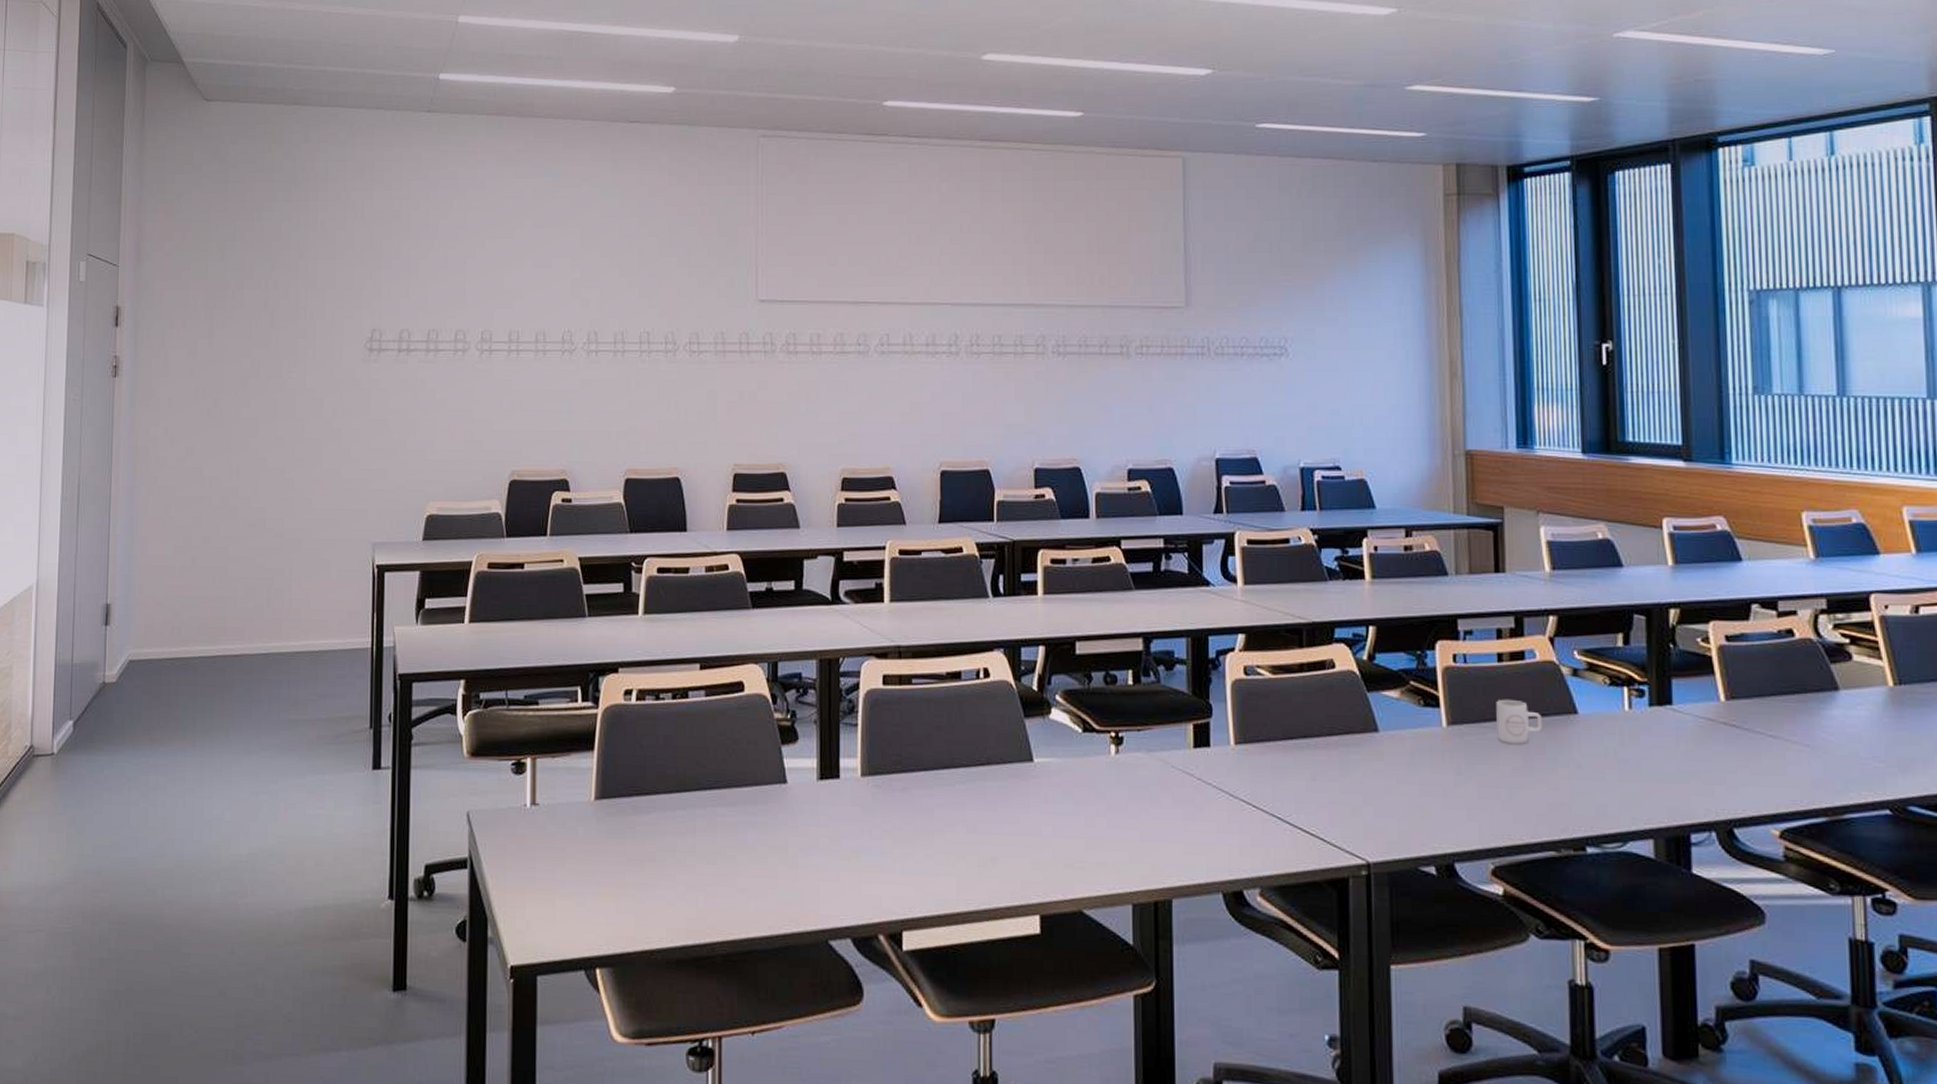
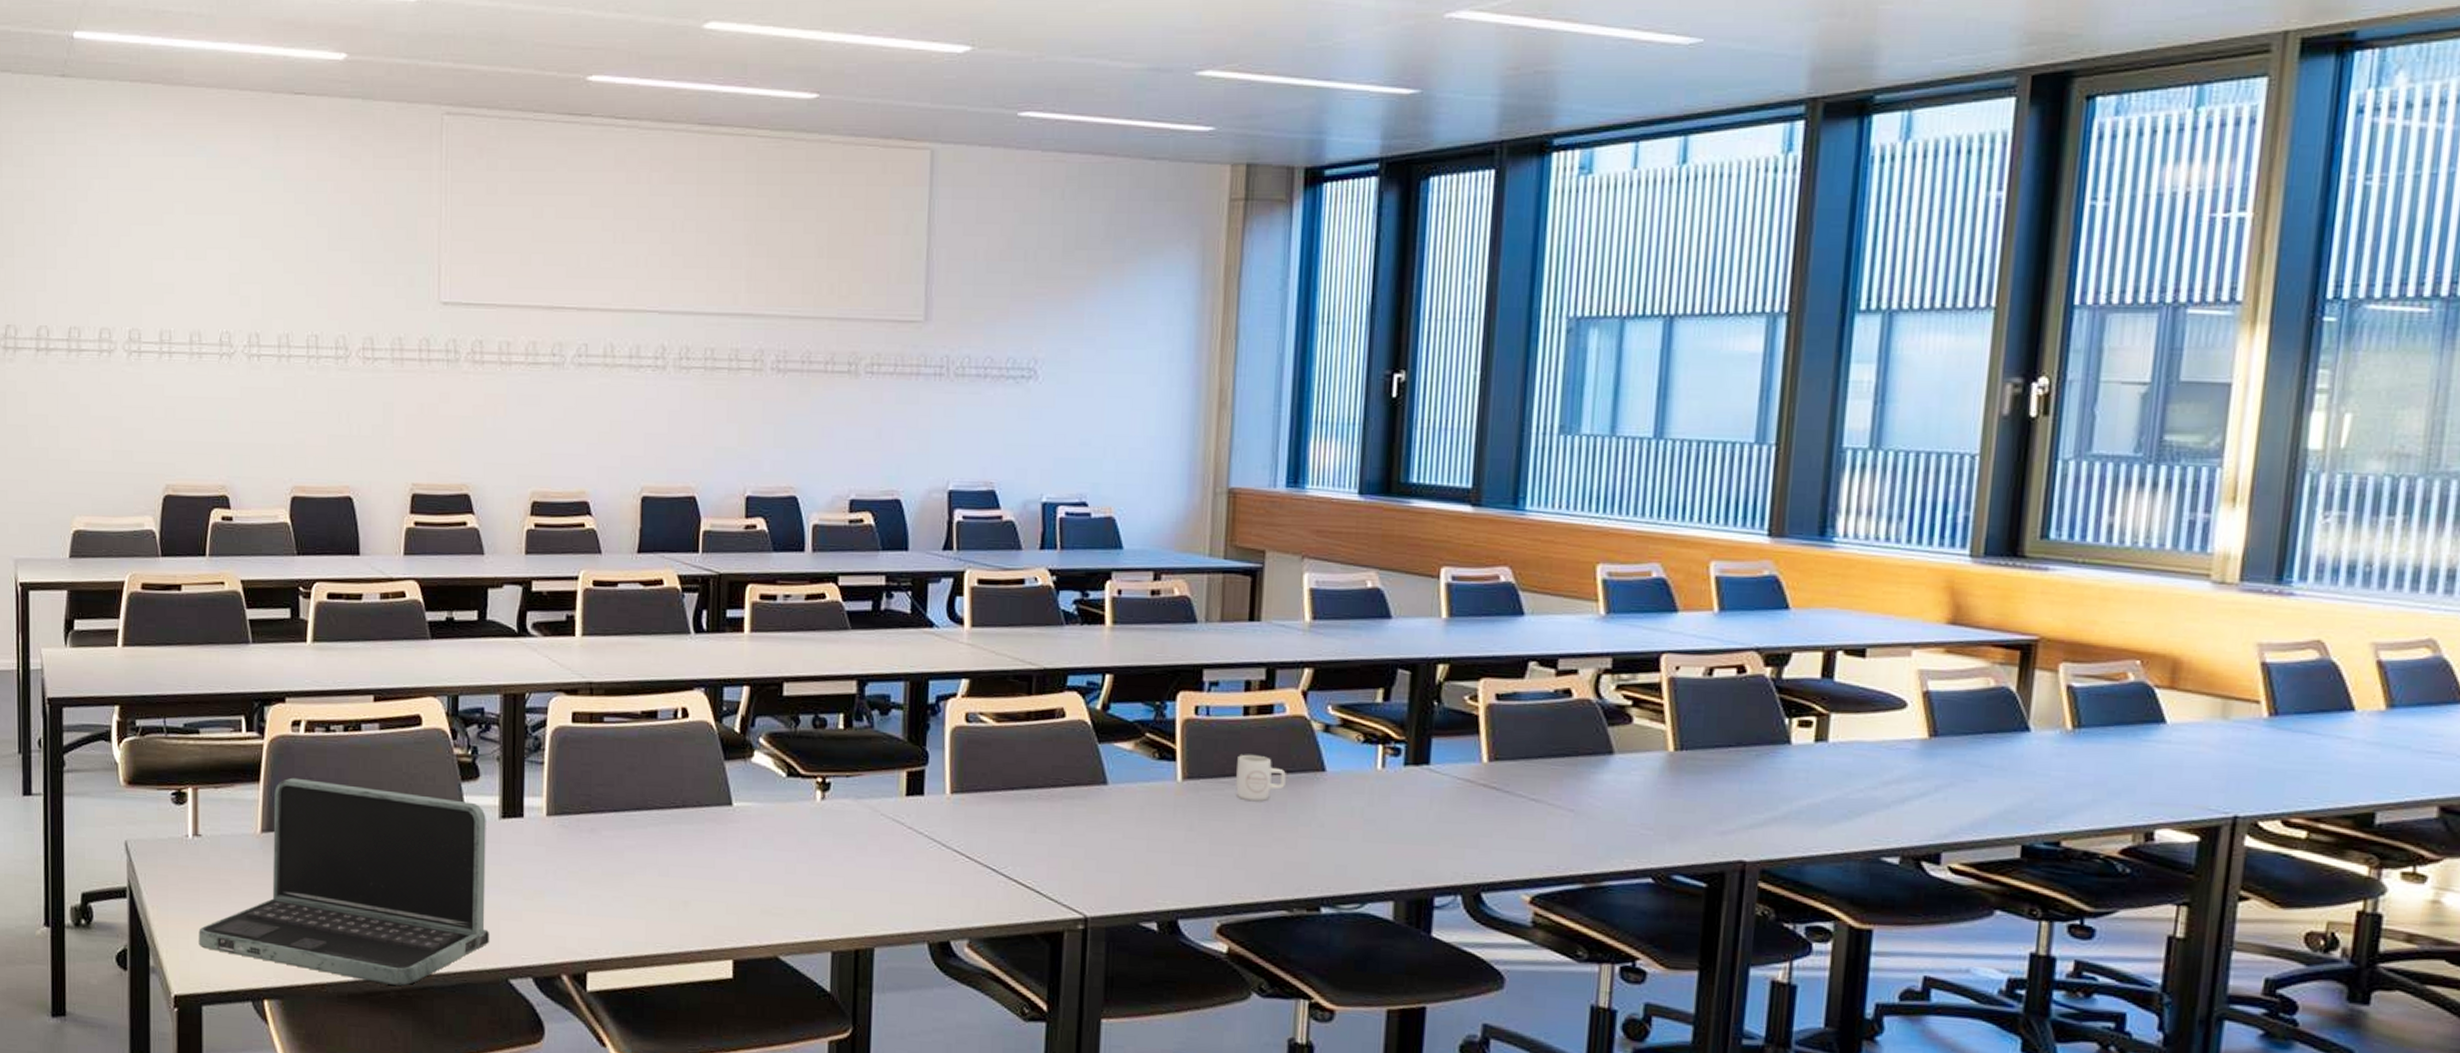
laptop: none [534,745,809,951] -> present [198,777,489,987]

